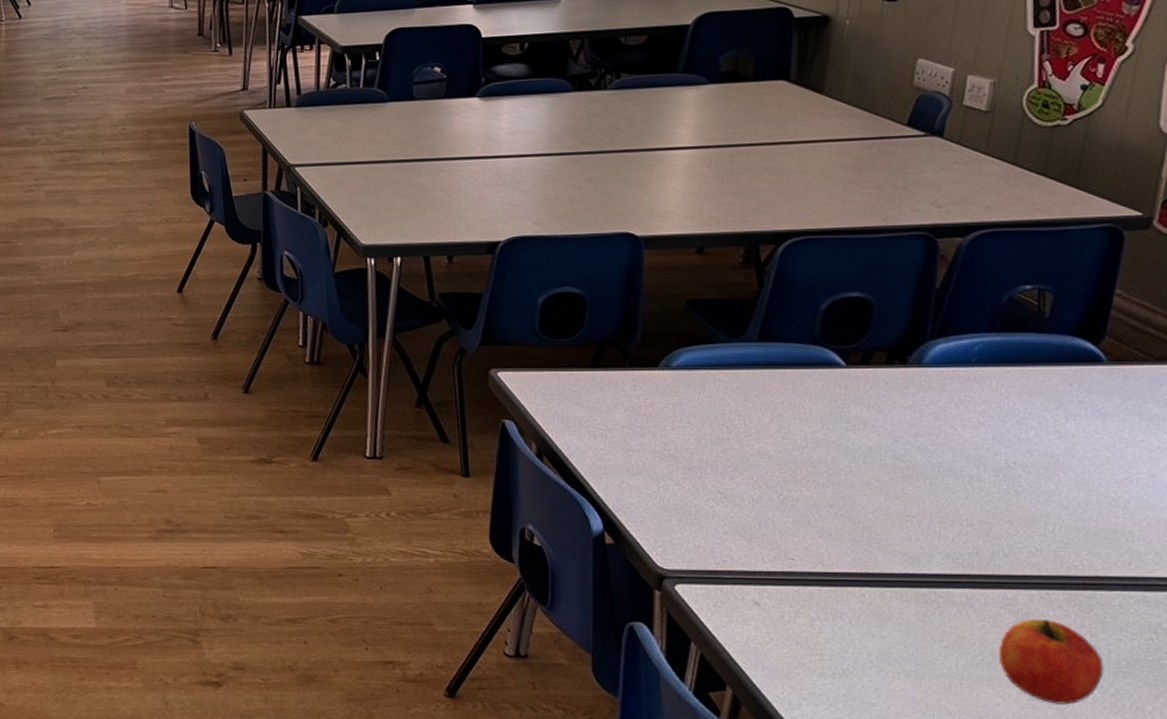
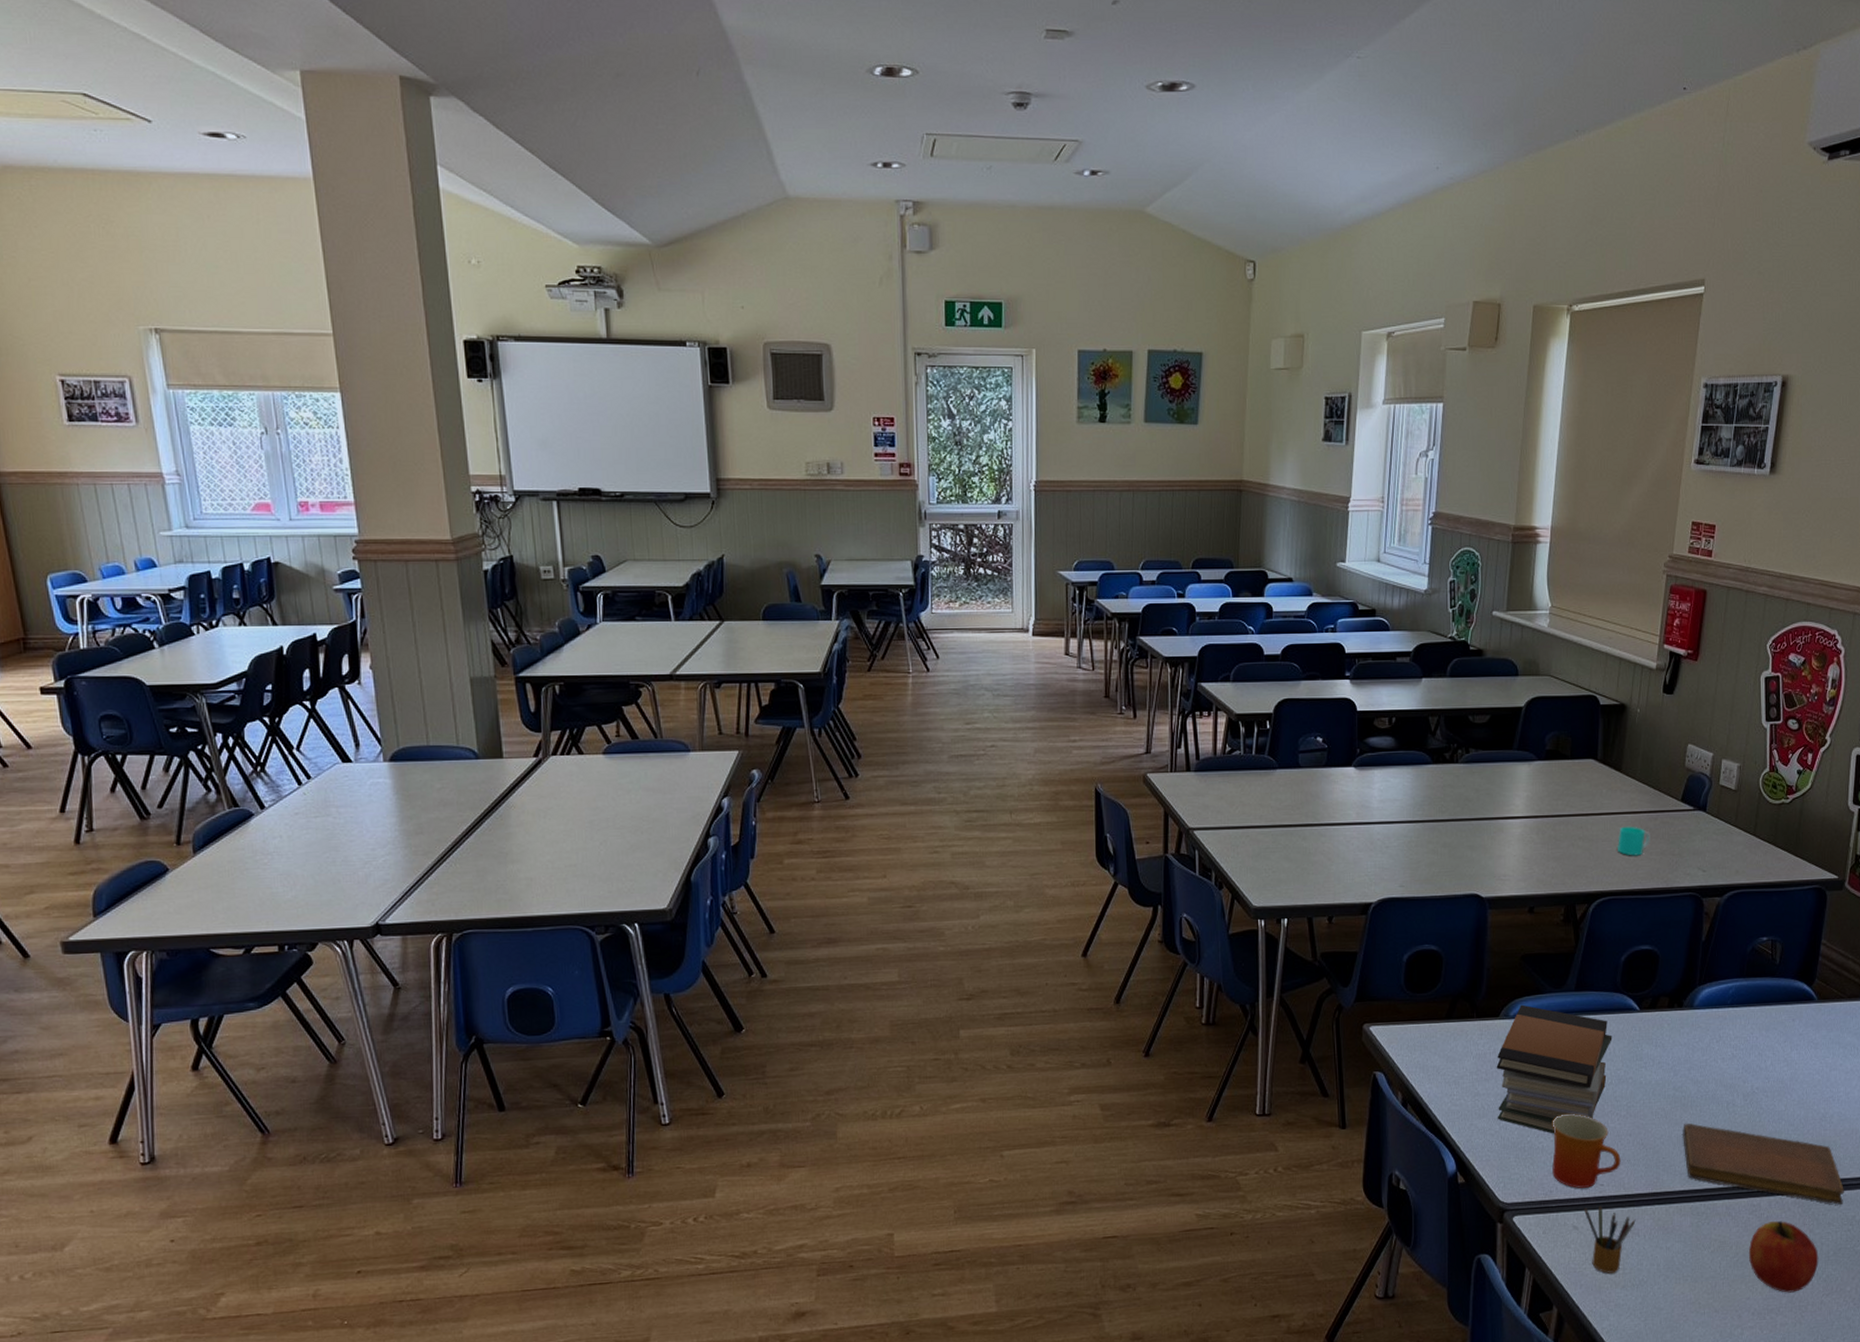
book stack: none [654,354,808,499] -> present [1496,1004,1612,1134]
mug: none [726,478,819,562] -> present [1552,1114,1621,1189]
pencil box: none [768,581,838,658] -> present [1584,1205,1636,1274]
cup: none [817,155,865,190] -> present [1618,826,1652,856]
notebook: none [905,498,1145,608] -> present [1683,1123,1844,1205]

